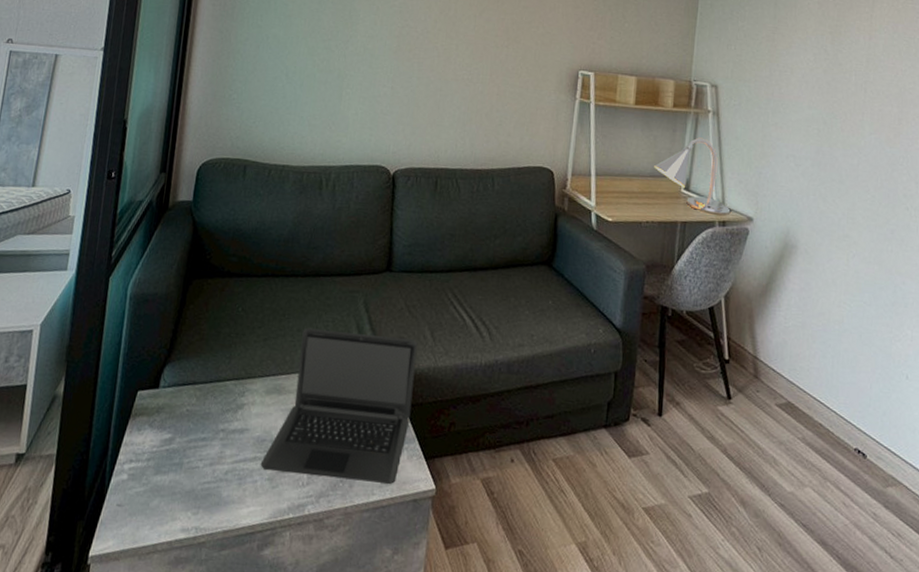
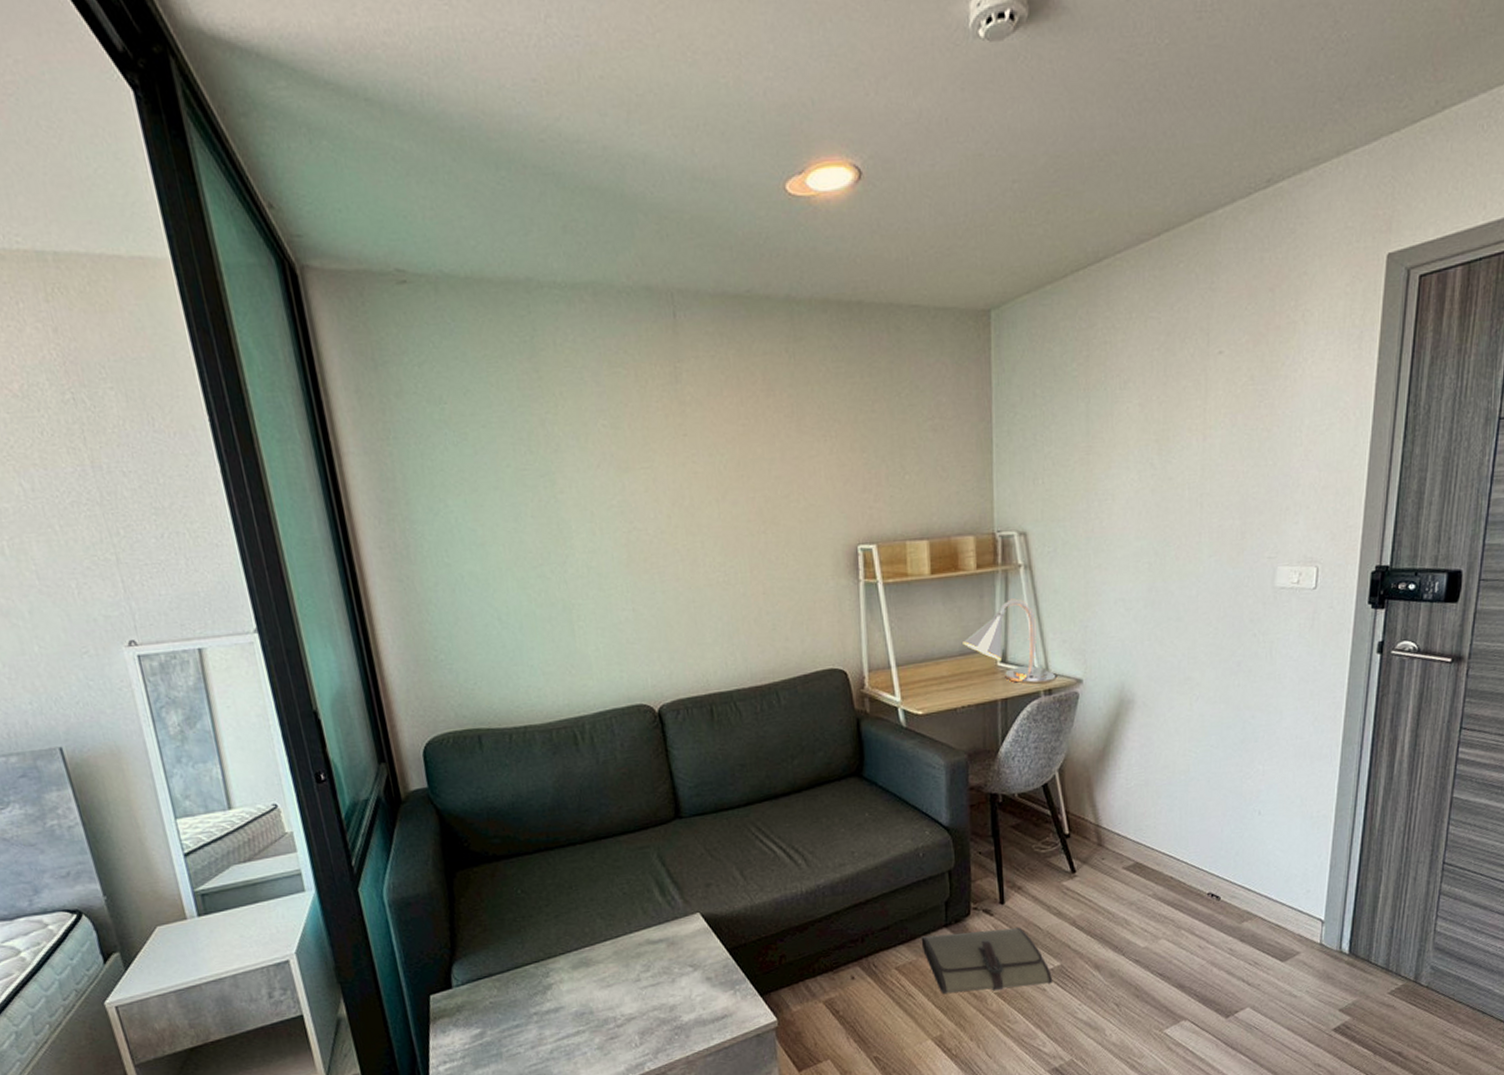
laptop: present [260,327,418,484] -> none [585,883,736,1040]
tool roll: none [580,433,700,510] -> present [921,927,1053,995]

